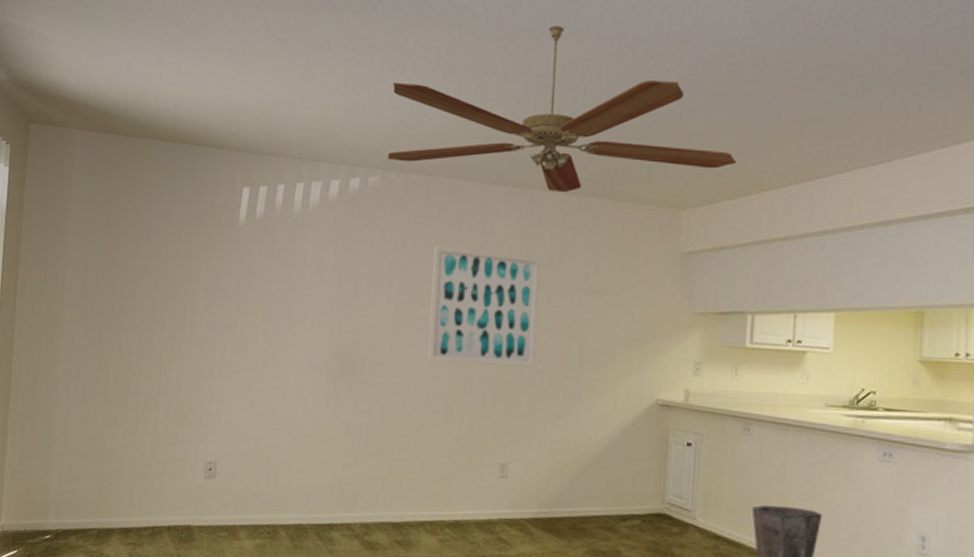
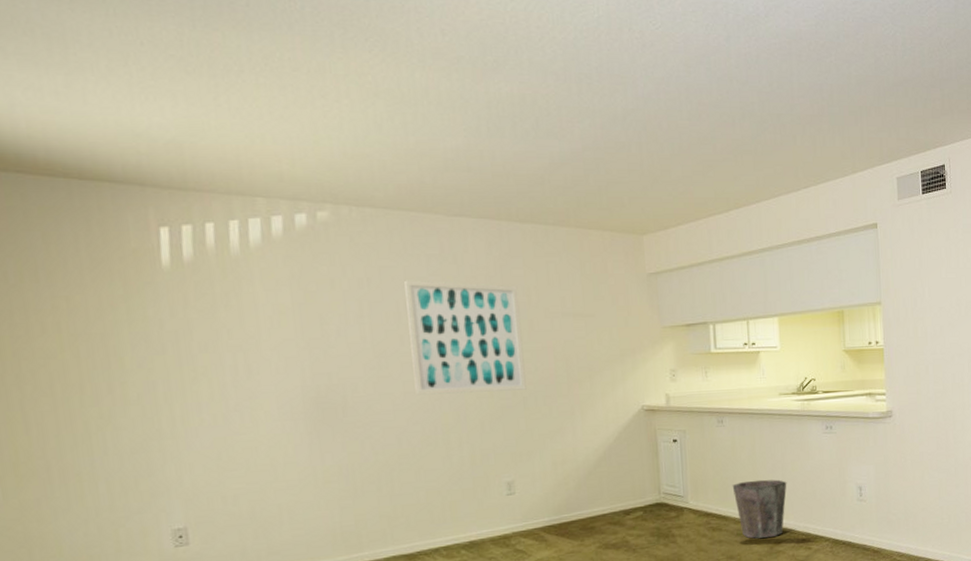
ceiling fan: present [387,26,737,193] -> none [328,57,684,223]

